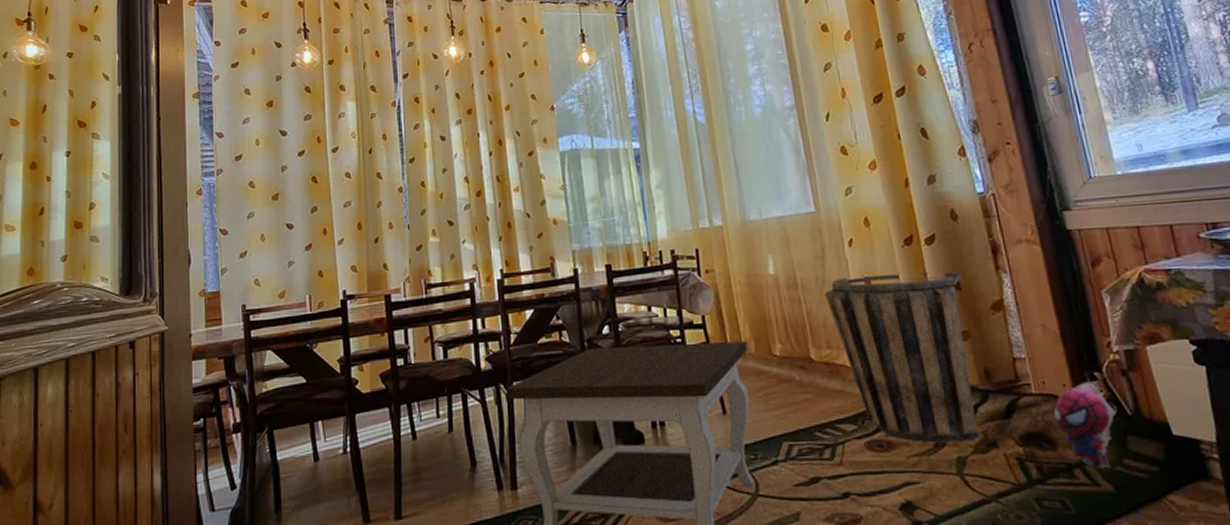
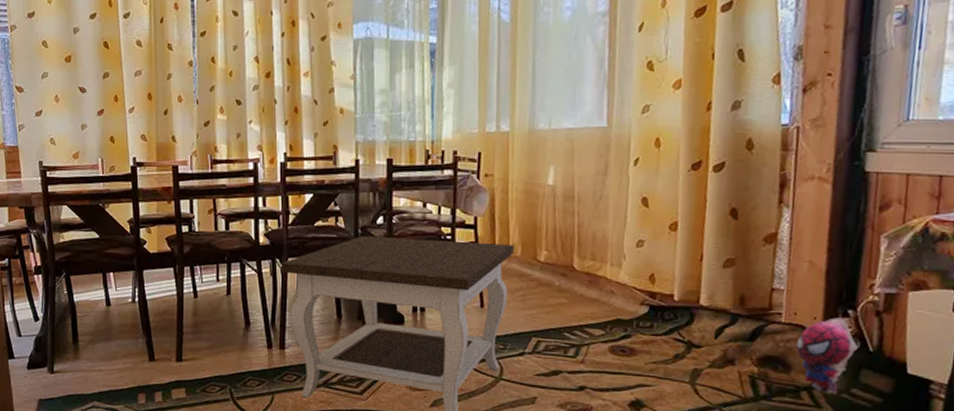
basket: present [825,272,980,444] -> none [599,196,743,357]

